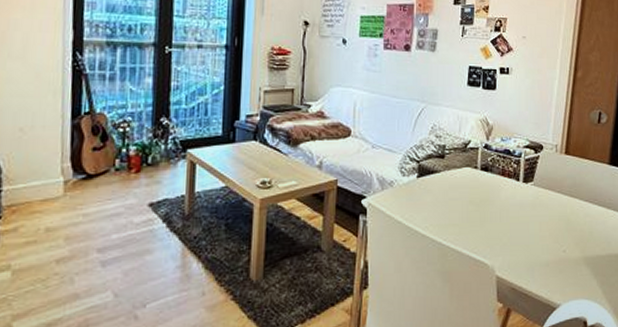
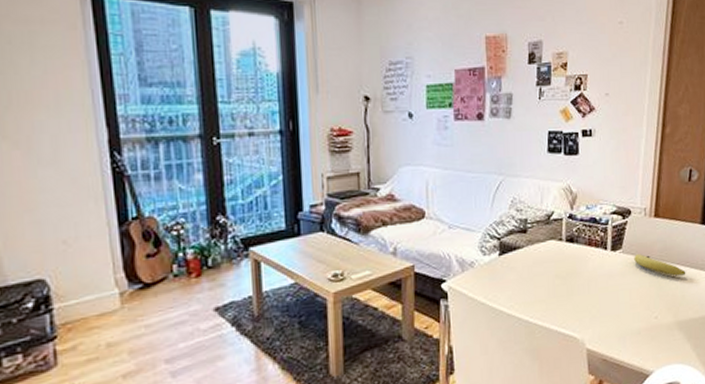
fruit: none [545,188,594,212] -> present [634,254,686,276]

